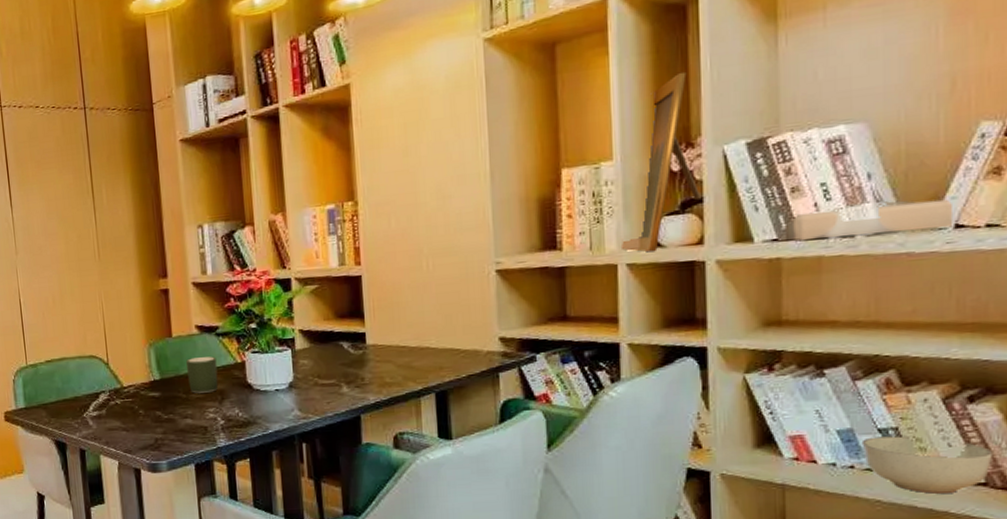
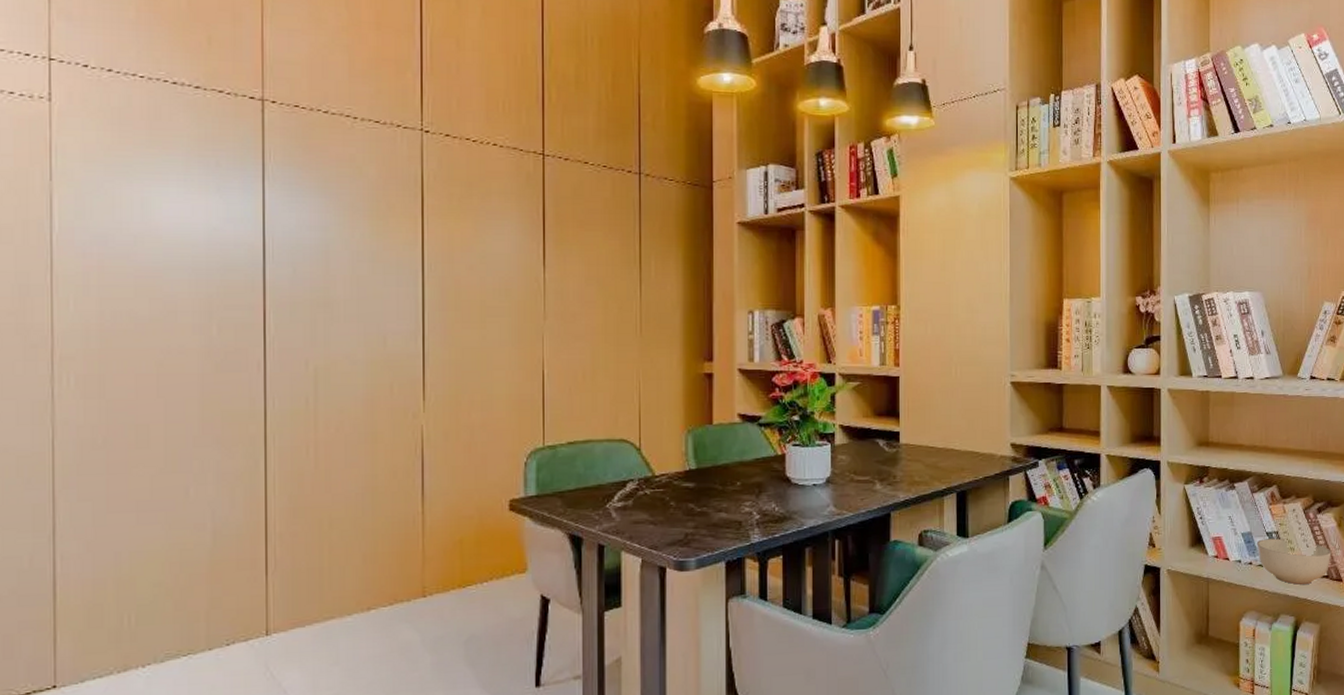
mug: present [185,356,219,394] -> none [724,446,757,486]
picture frame: present [620,71,701,252] -> none [1103,232,1159,378]
decorative box: present [784,199,954,241] -> none [1211,354,1310,379]

